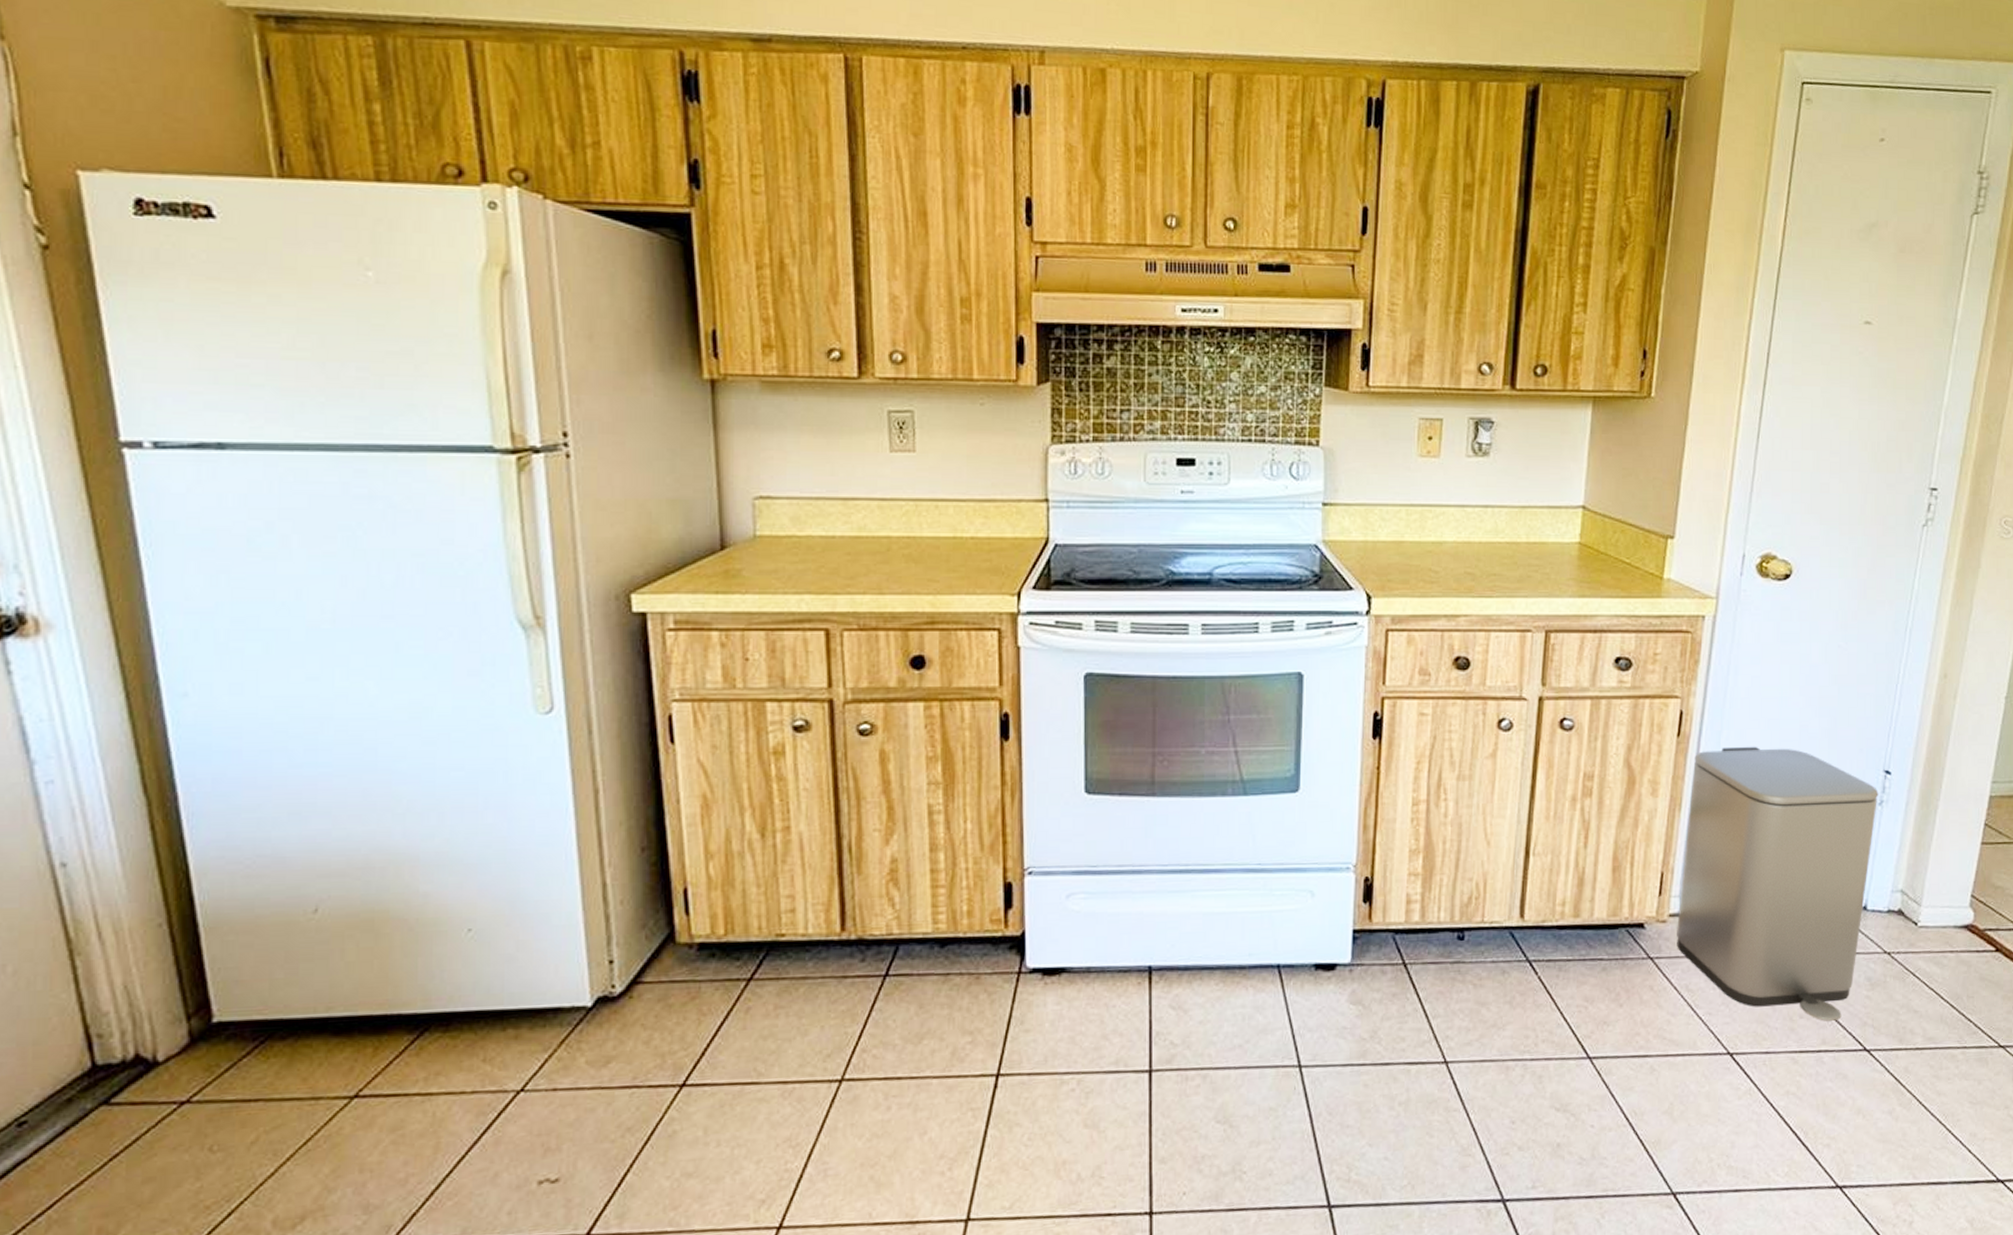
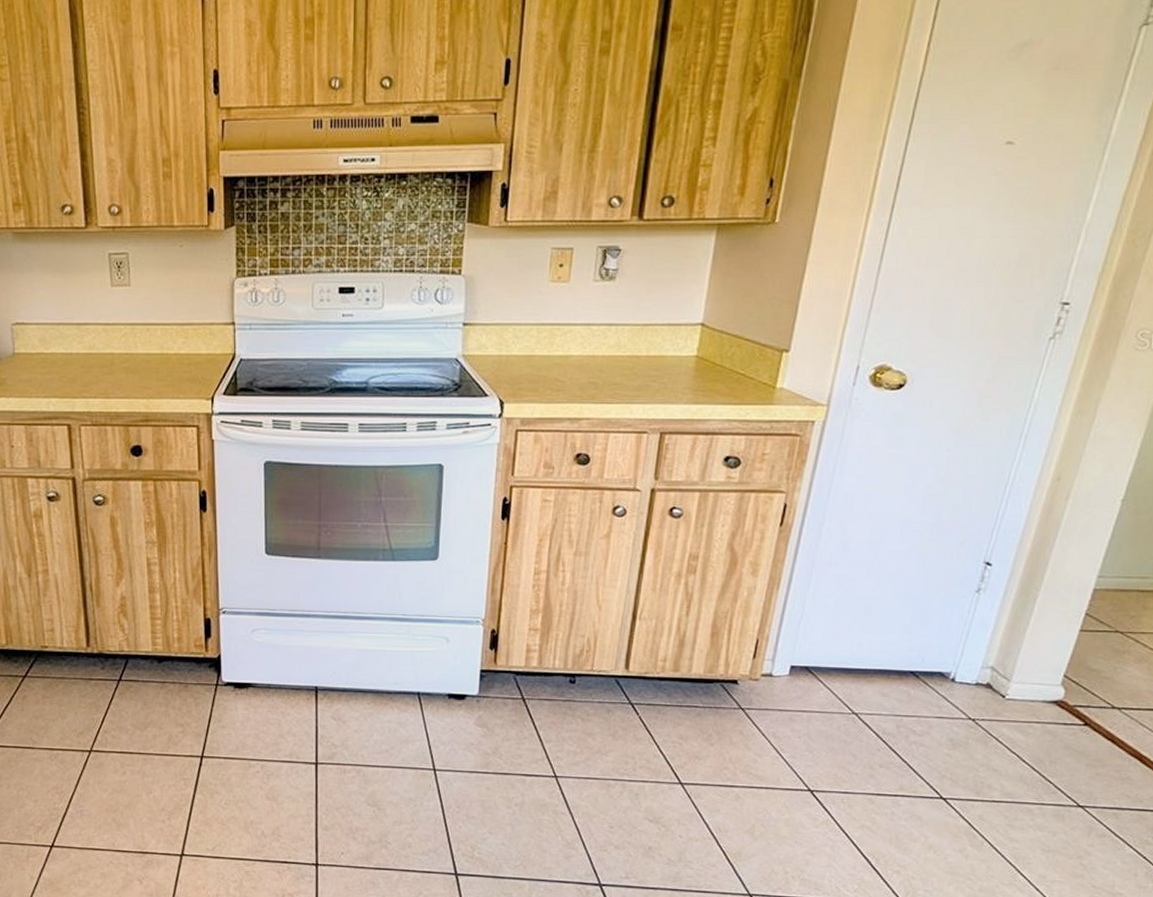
pedal bin: present [1677,746,1879,1021] -> none [767,536,977,772]

